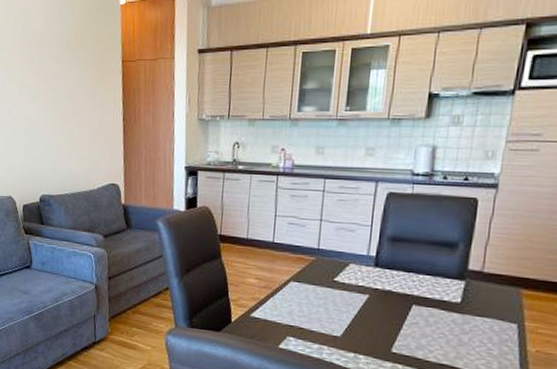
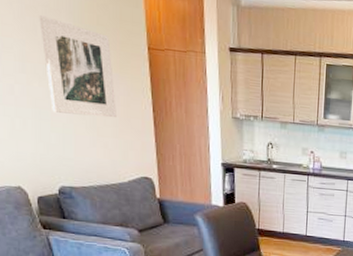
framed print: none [35,45,92,130] -> present [39,15,116,118]

